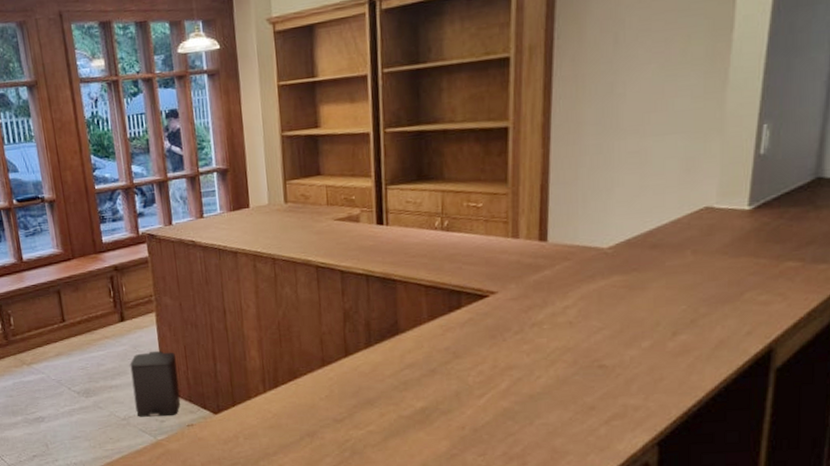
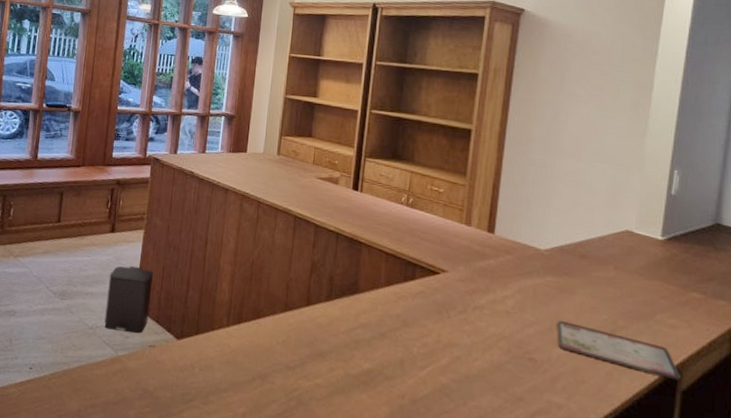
tablet: none [628,319,775,359] -> present [557,320,681,381]

